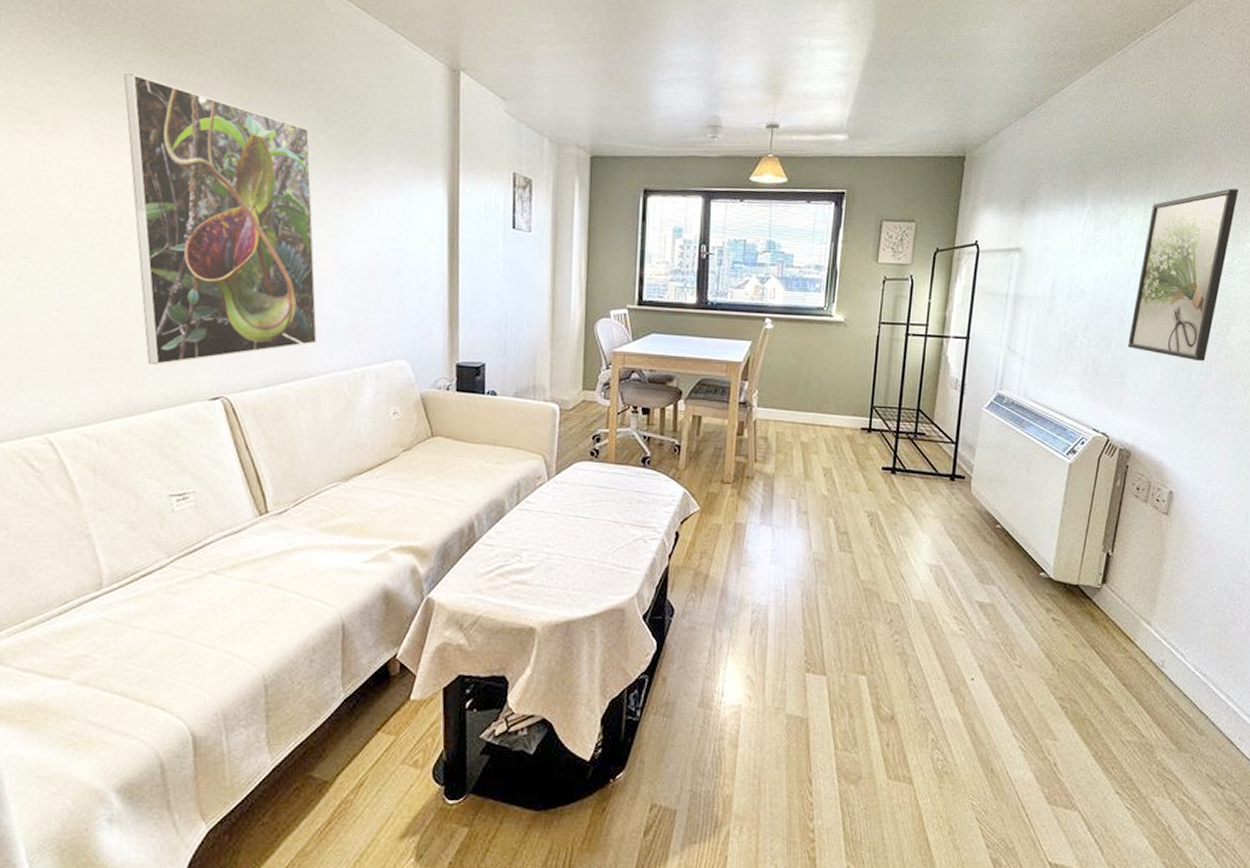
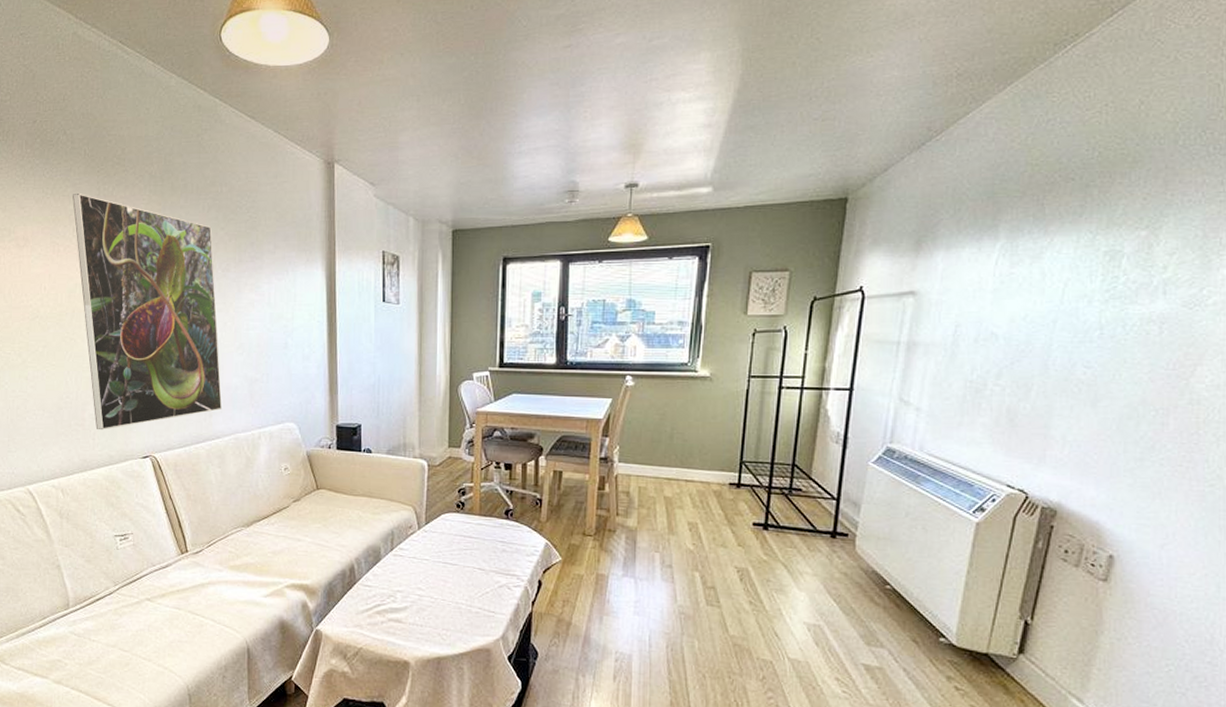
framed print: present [1127,188,1238,362] -> none [1052,207,1209,409]

